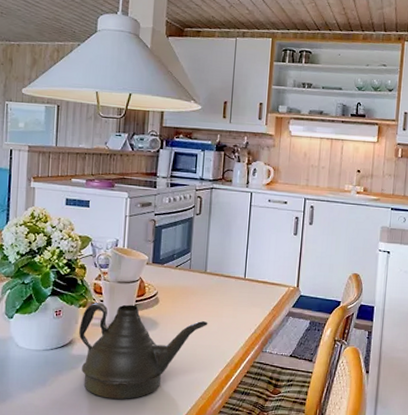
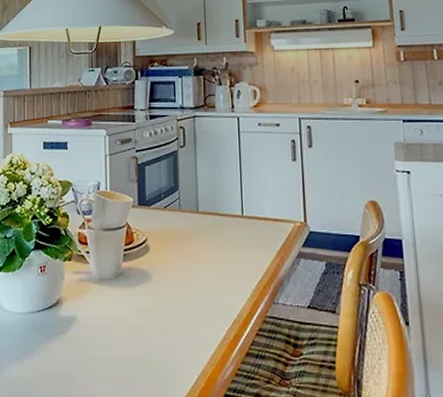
teapot: present [79,303,208,399] -> none [66,255,207,368]

